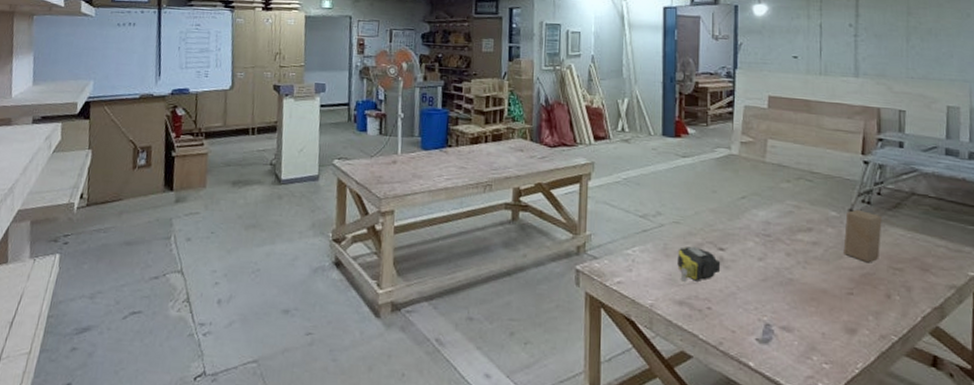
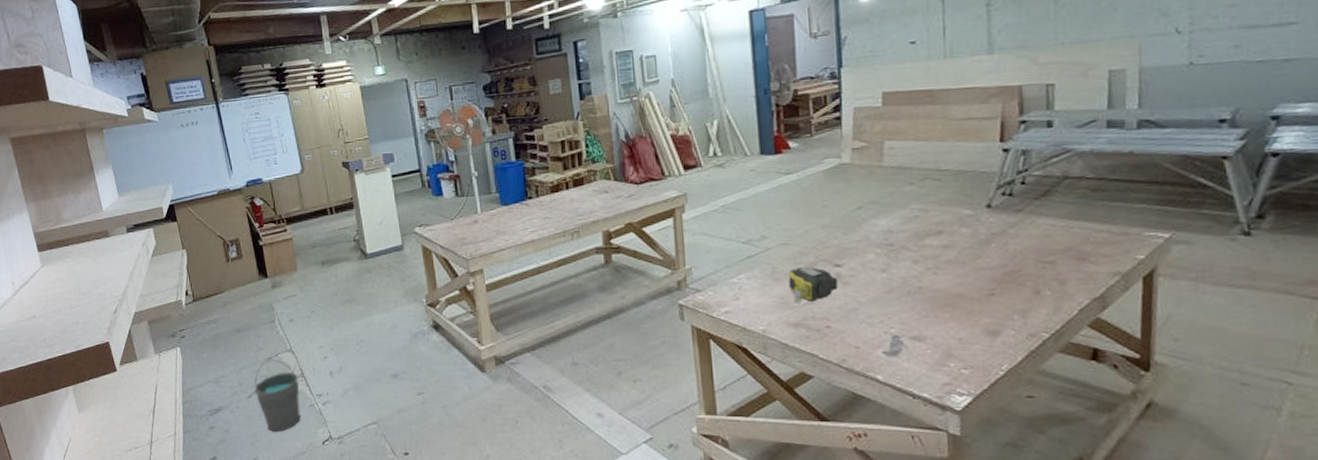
bucket: none [131,279,184,362] -> present [254,360,301,432]
wooden block: present [843,209,882,263] -> none [981,203,1028,260]

